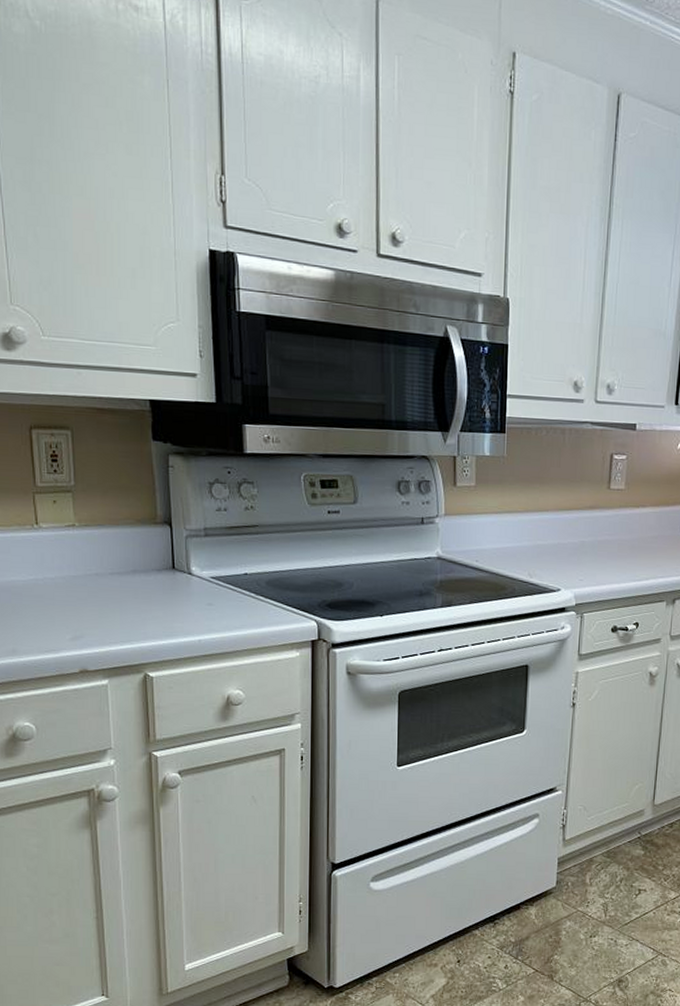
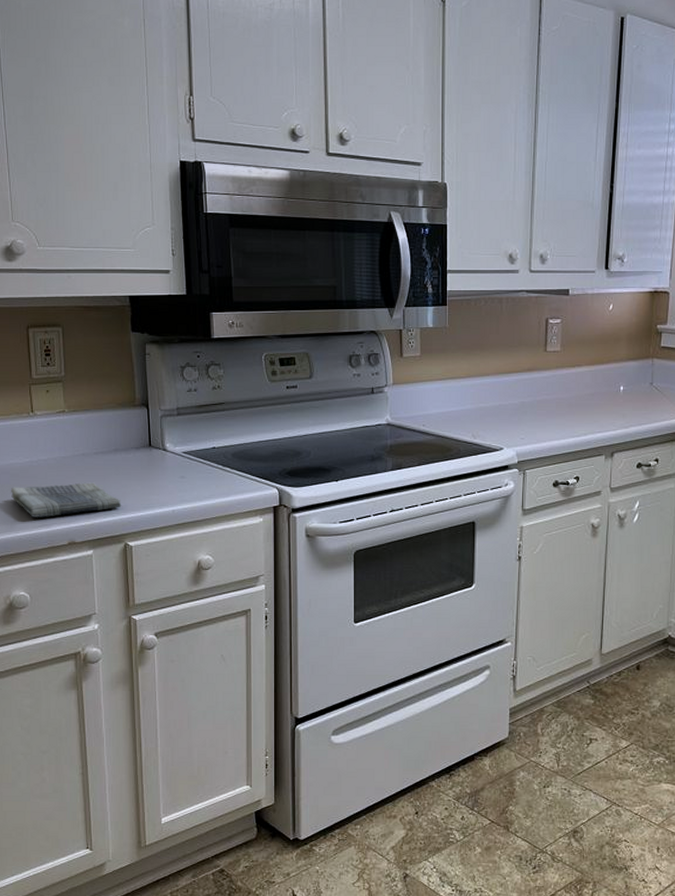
dish towel: none [12,605,141,642] -> present [10,482,122,517]

